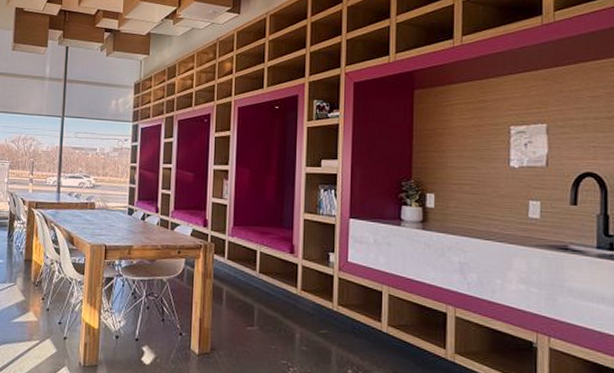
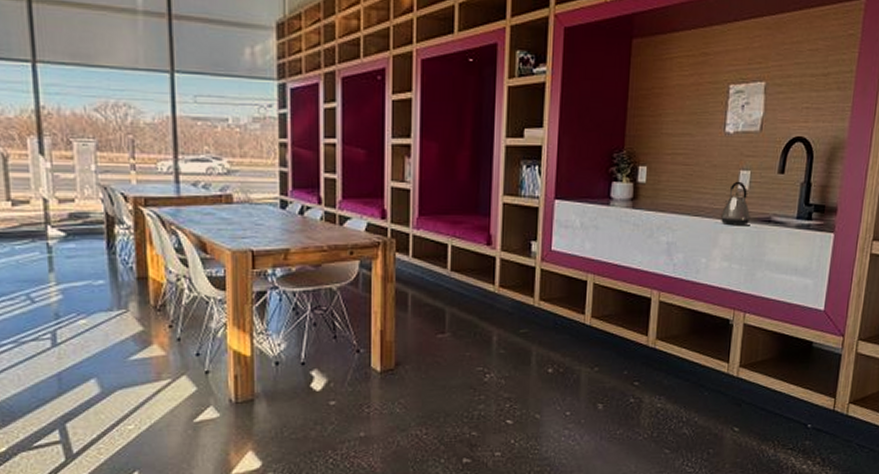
kettle: none [512,210,545,252] -> present [720,181,751,226]

